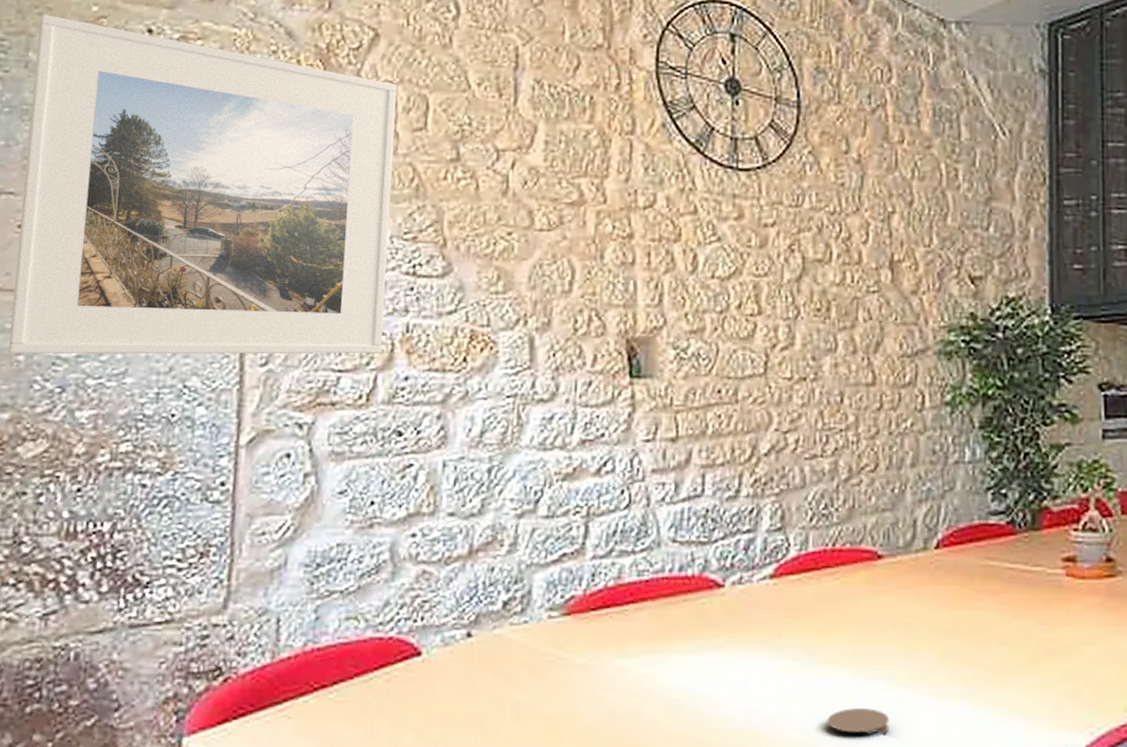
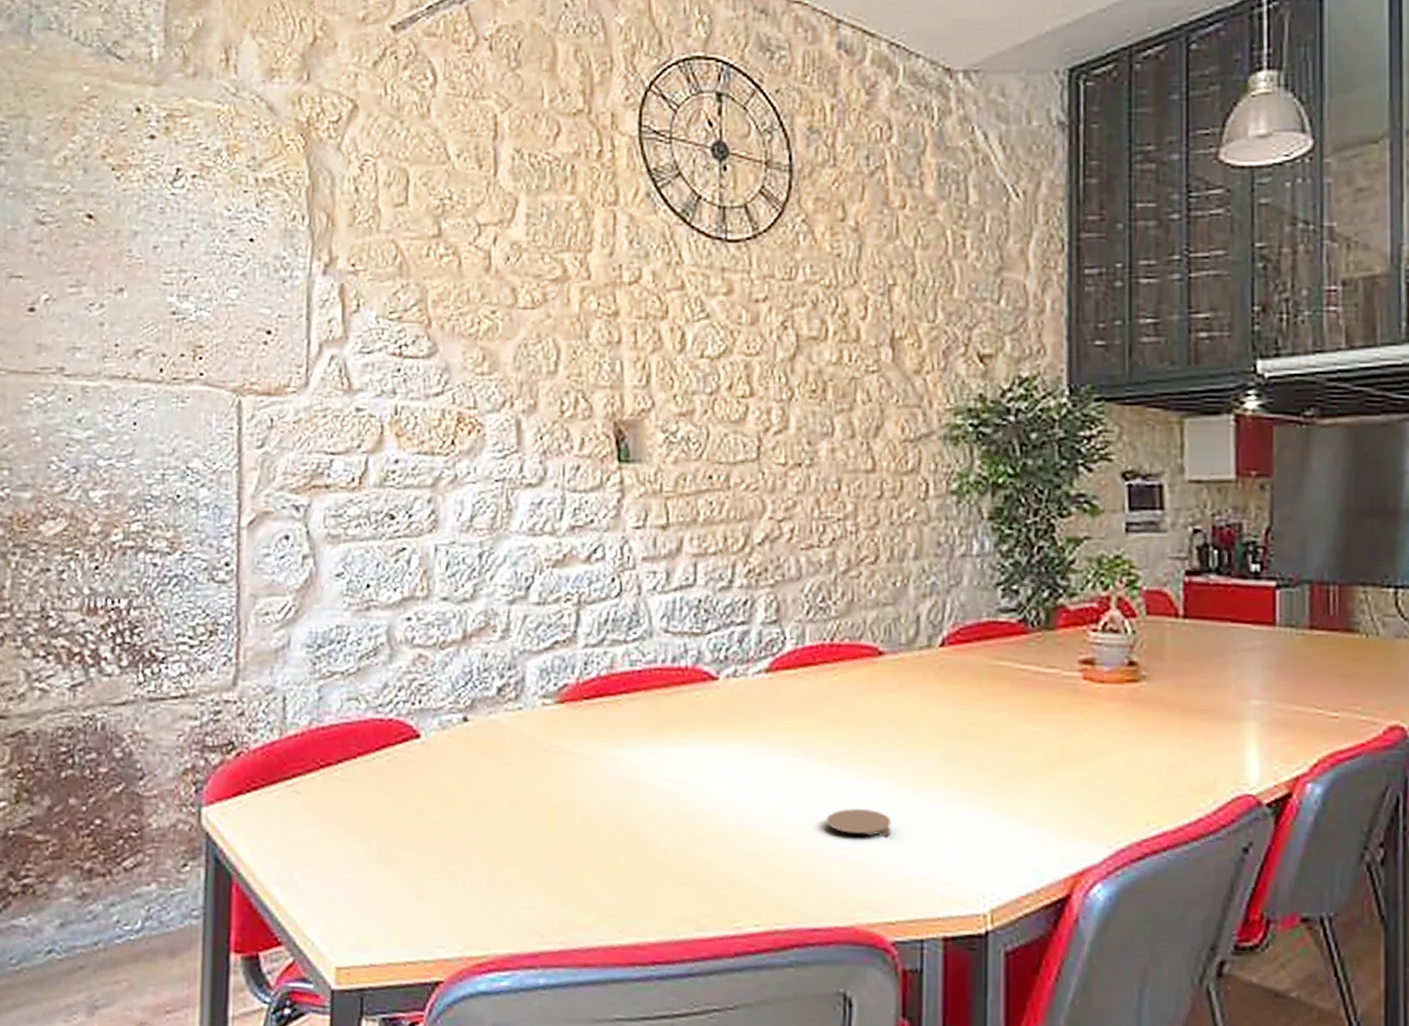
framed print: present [7,14,397,354] -> none [26,96,377,437]

